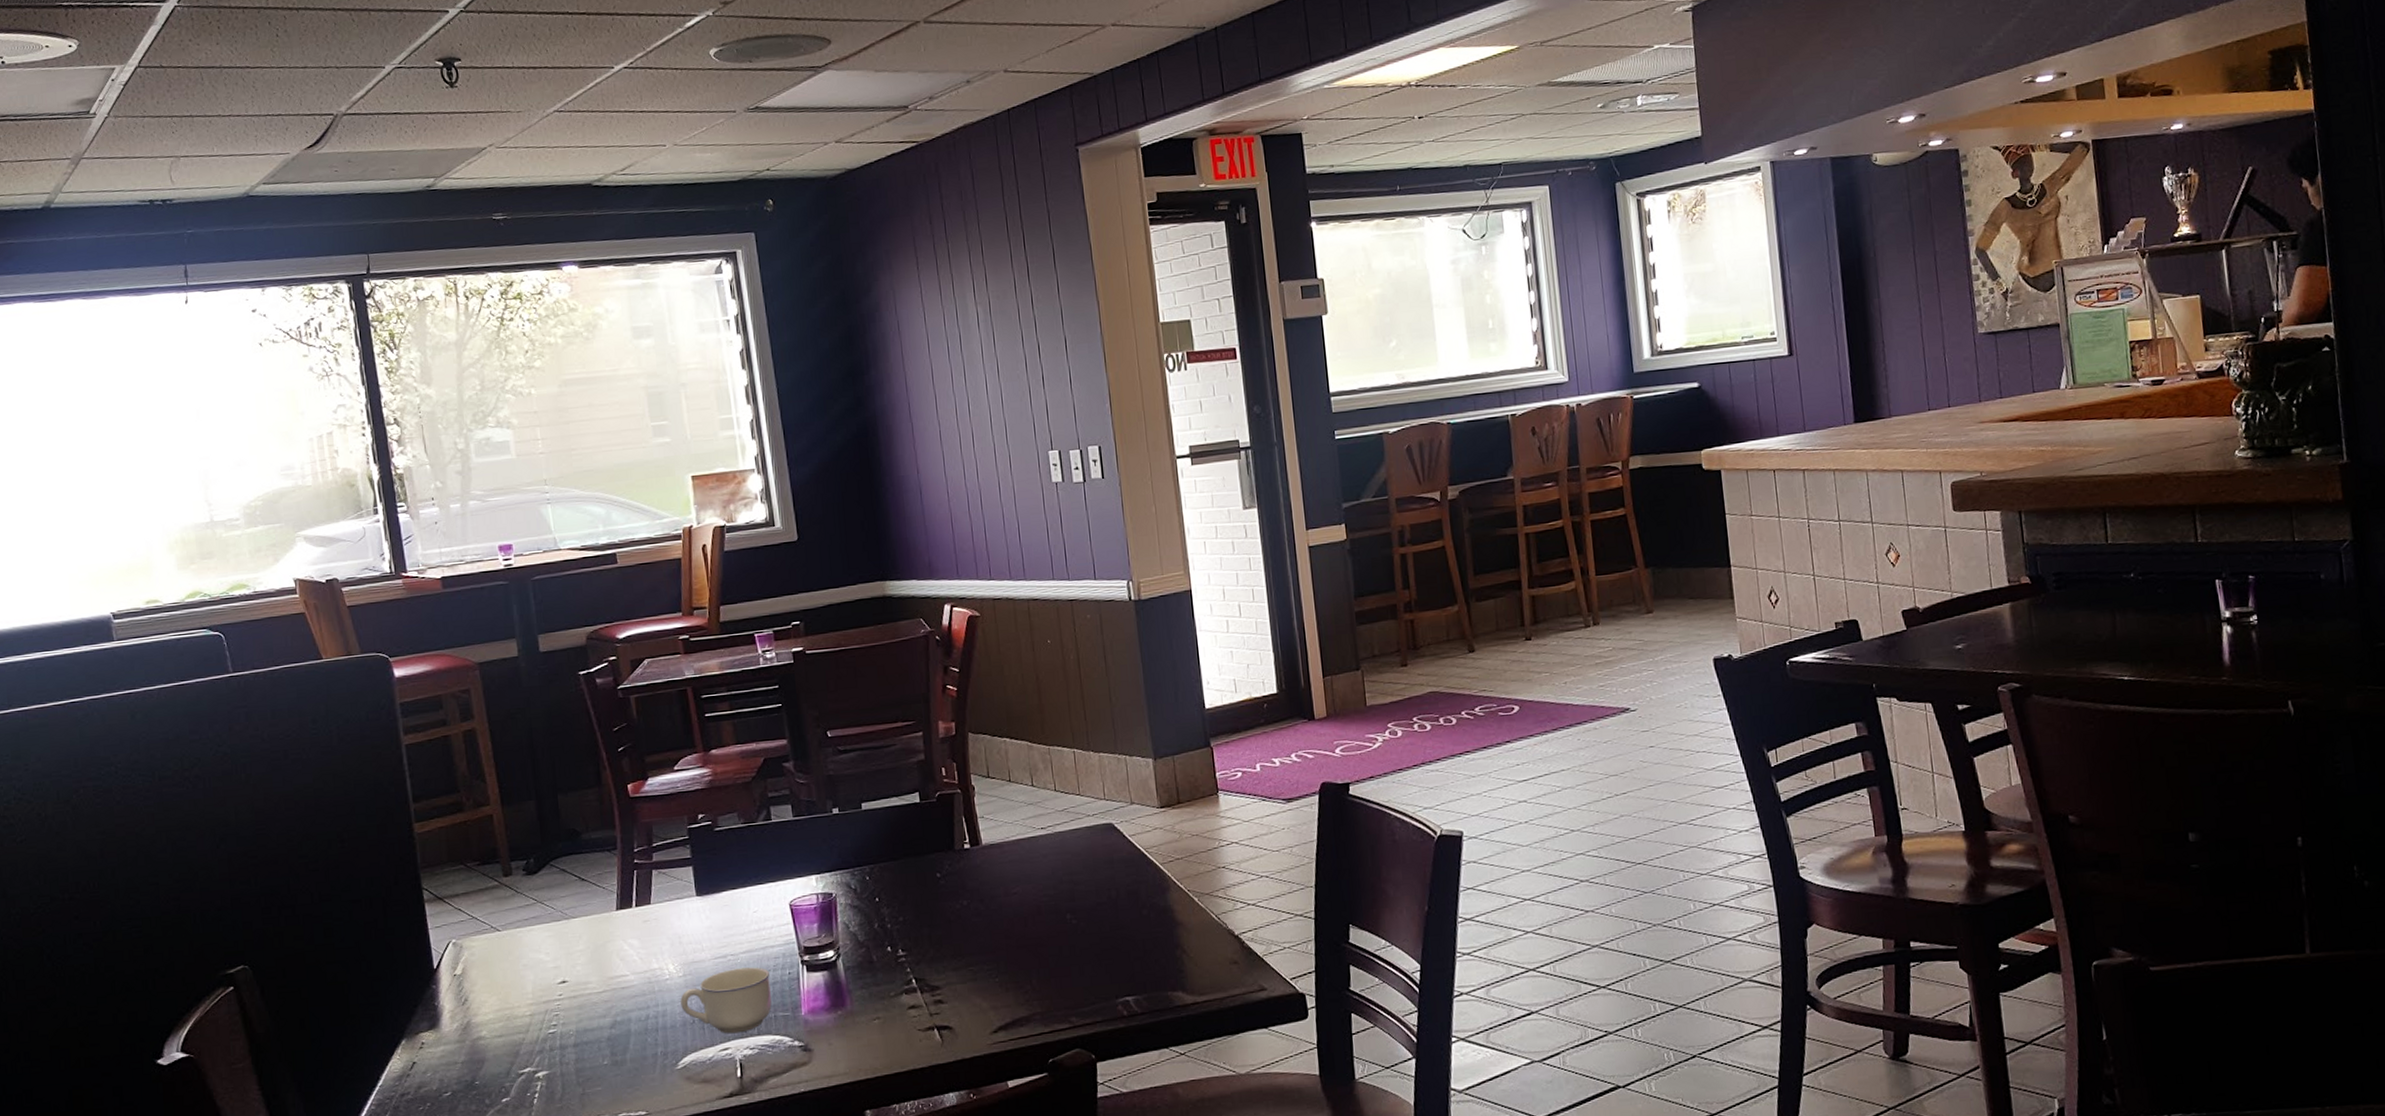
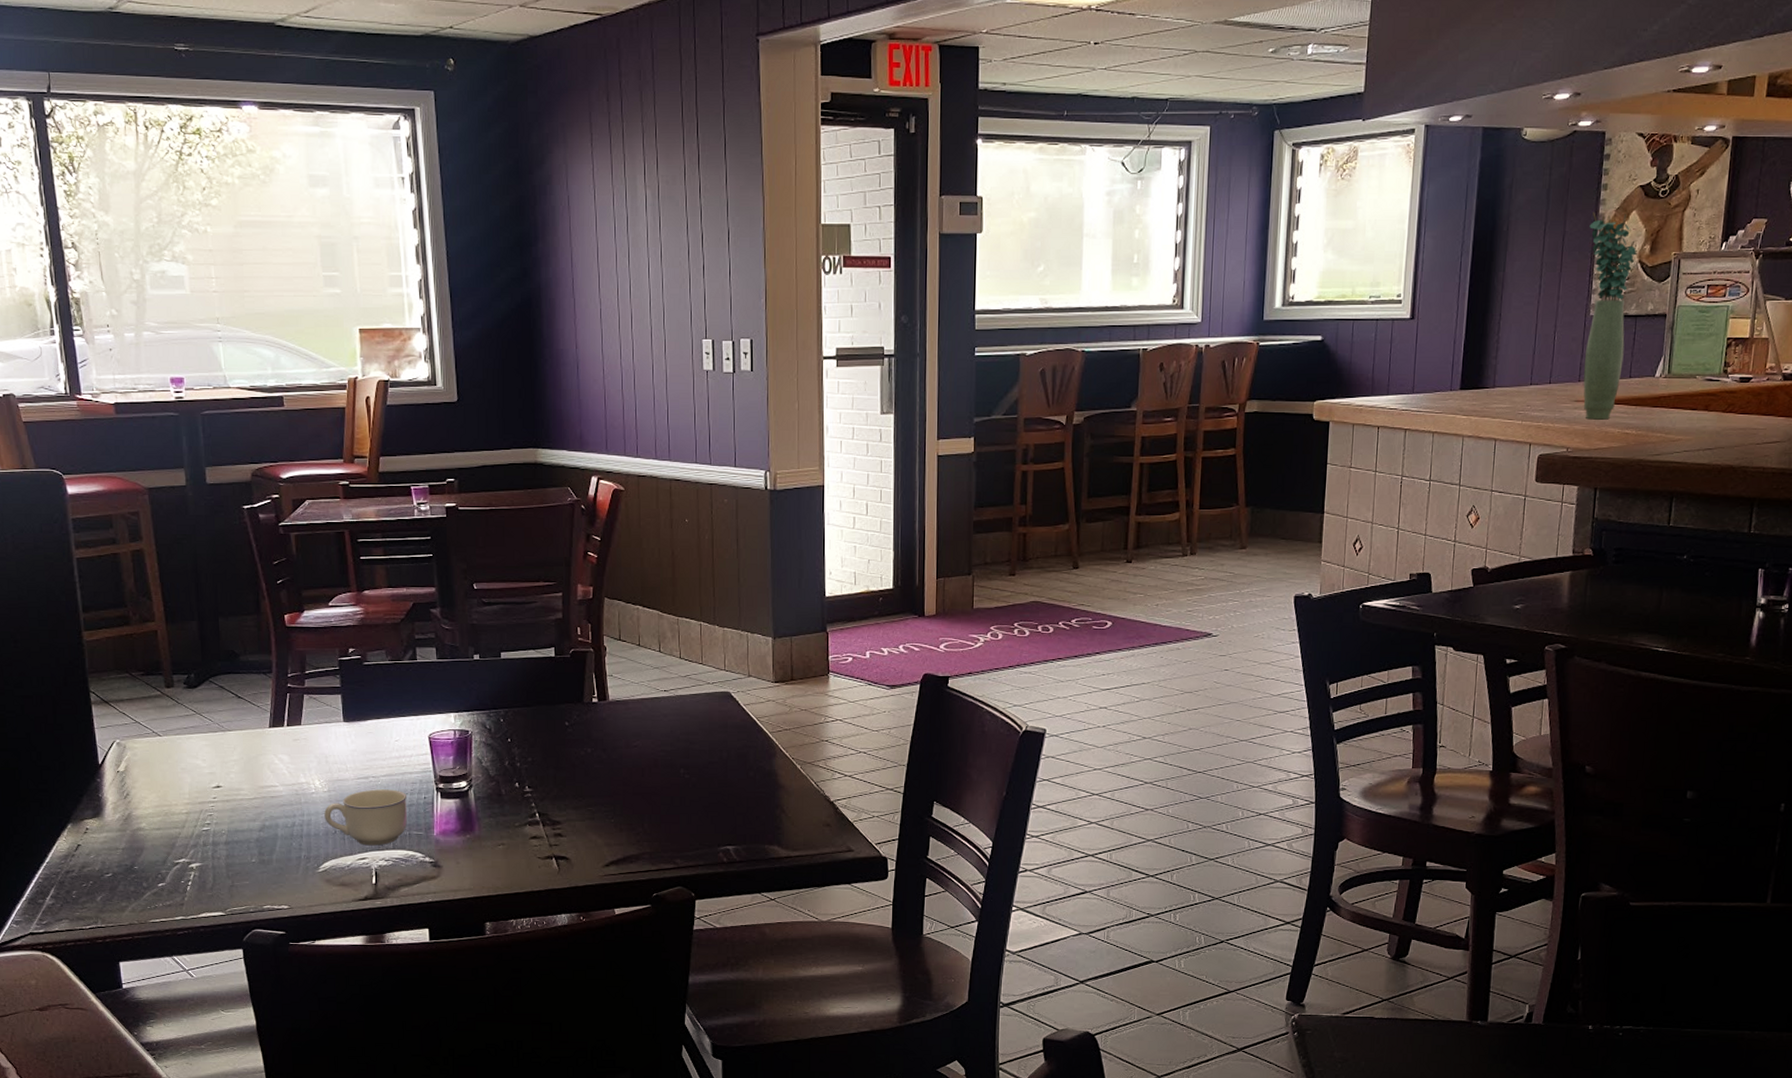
vase: none [1960,227,2024,441] -> present [1583,211,1637,420]

